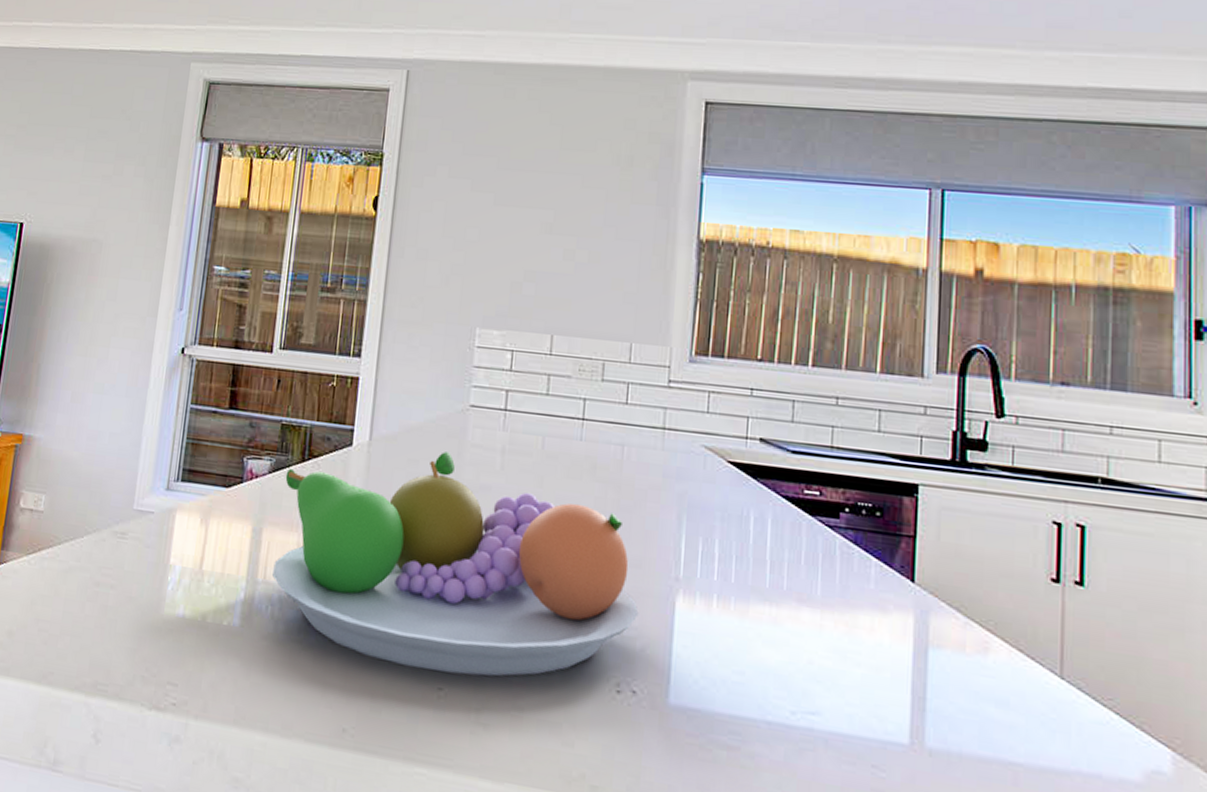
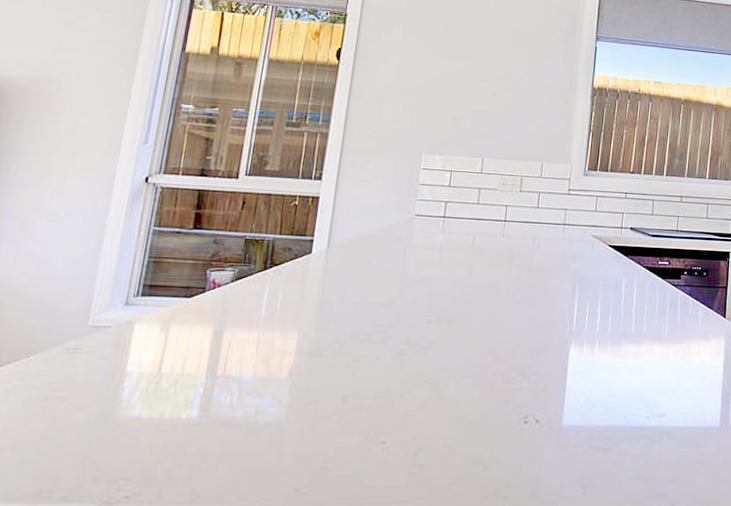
fruit bowl: present [272,452,639,677] -> none [232,253,543,429]

